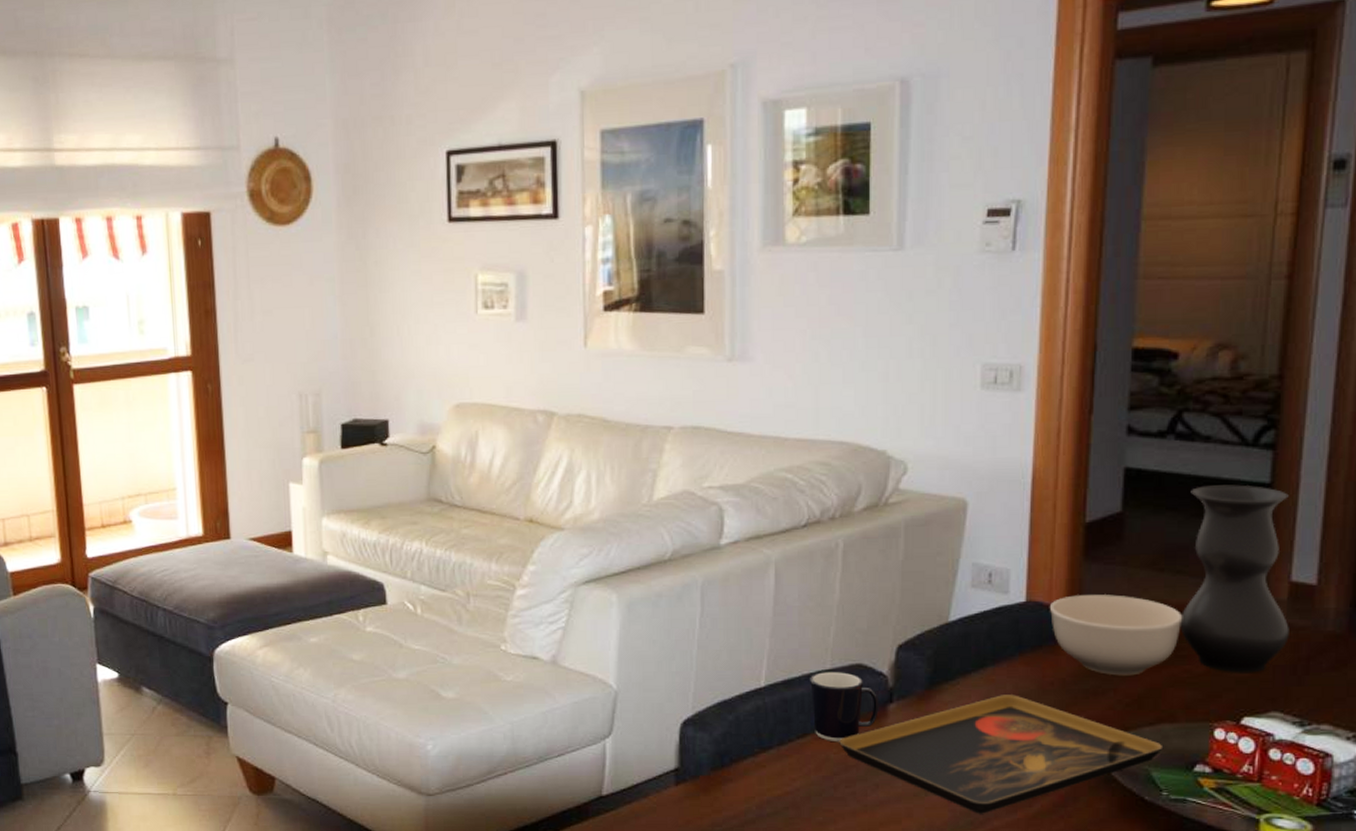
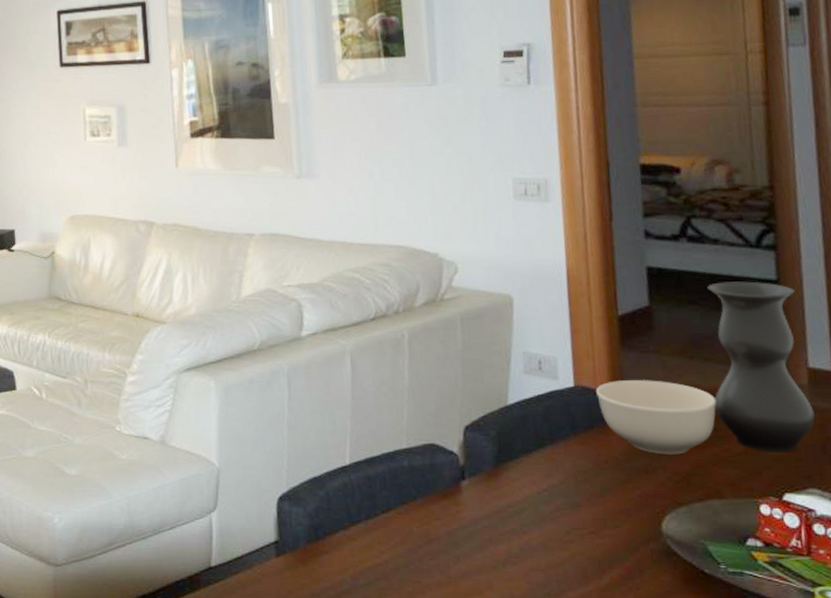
mug: present [810,671,879,743] -> none [389,450,453,517]
decorative tray: present [839,695,1164,814] -> none [420,472,716,586]

